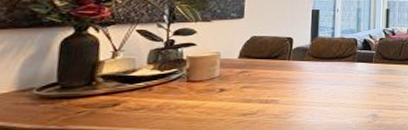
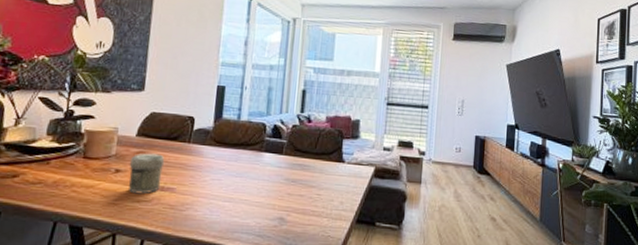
jar: none [233,72,267,109] -> present [129,153,165,194]

